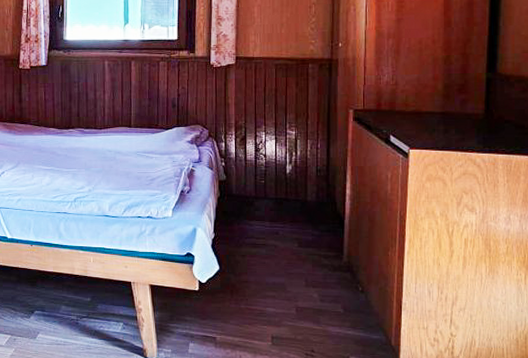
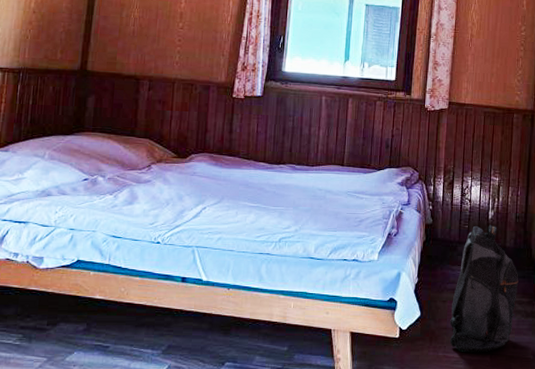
backpack: none [251,179,323,306] -> present [449,225,519,353]

